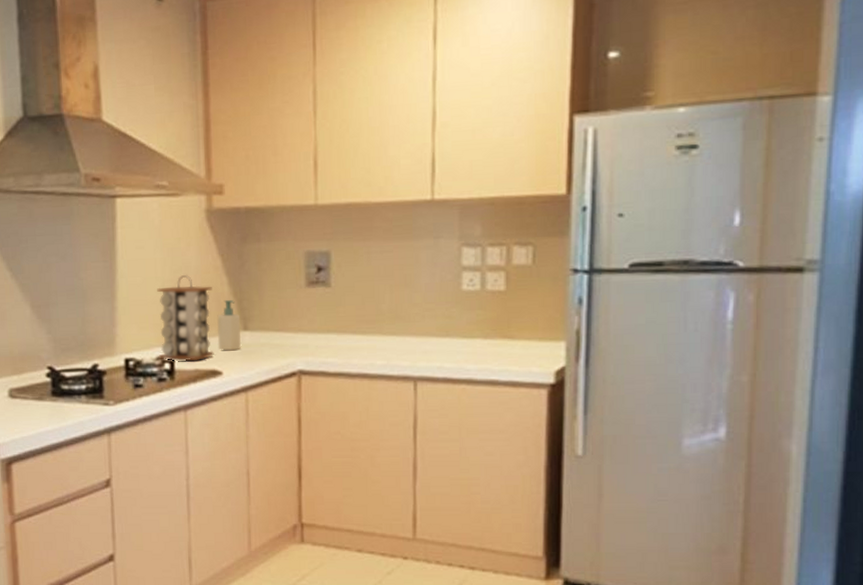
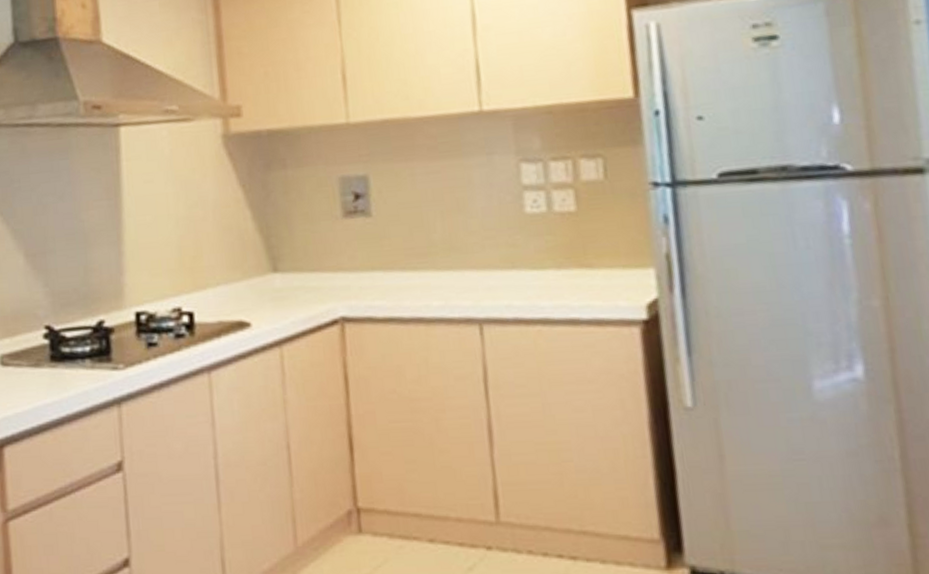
spice rack: present [157,274,214,361] -> none [170,209,240,313]
soap bottle: present [217,299,242,351] -> none [241,236,272,298]

